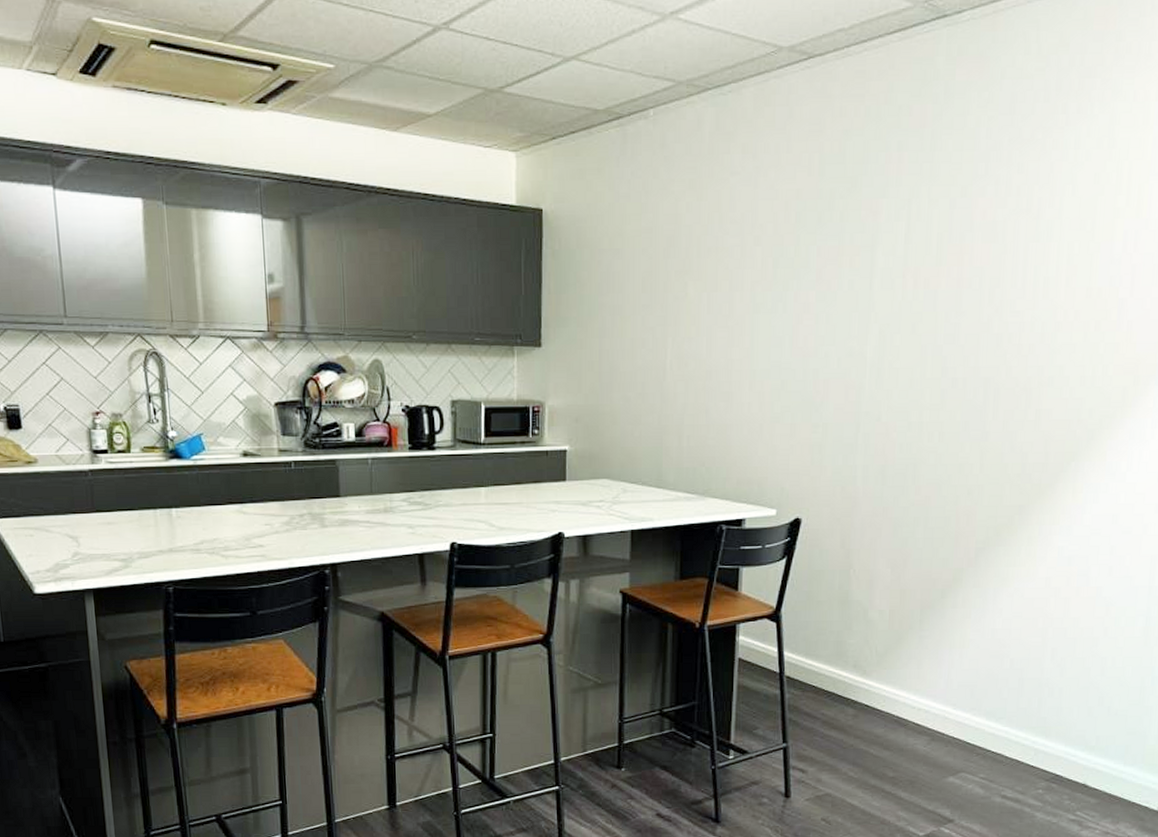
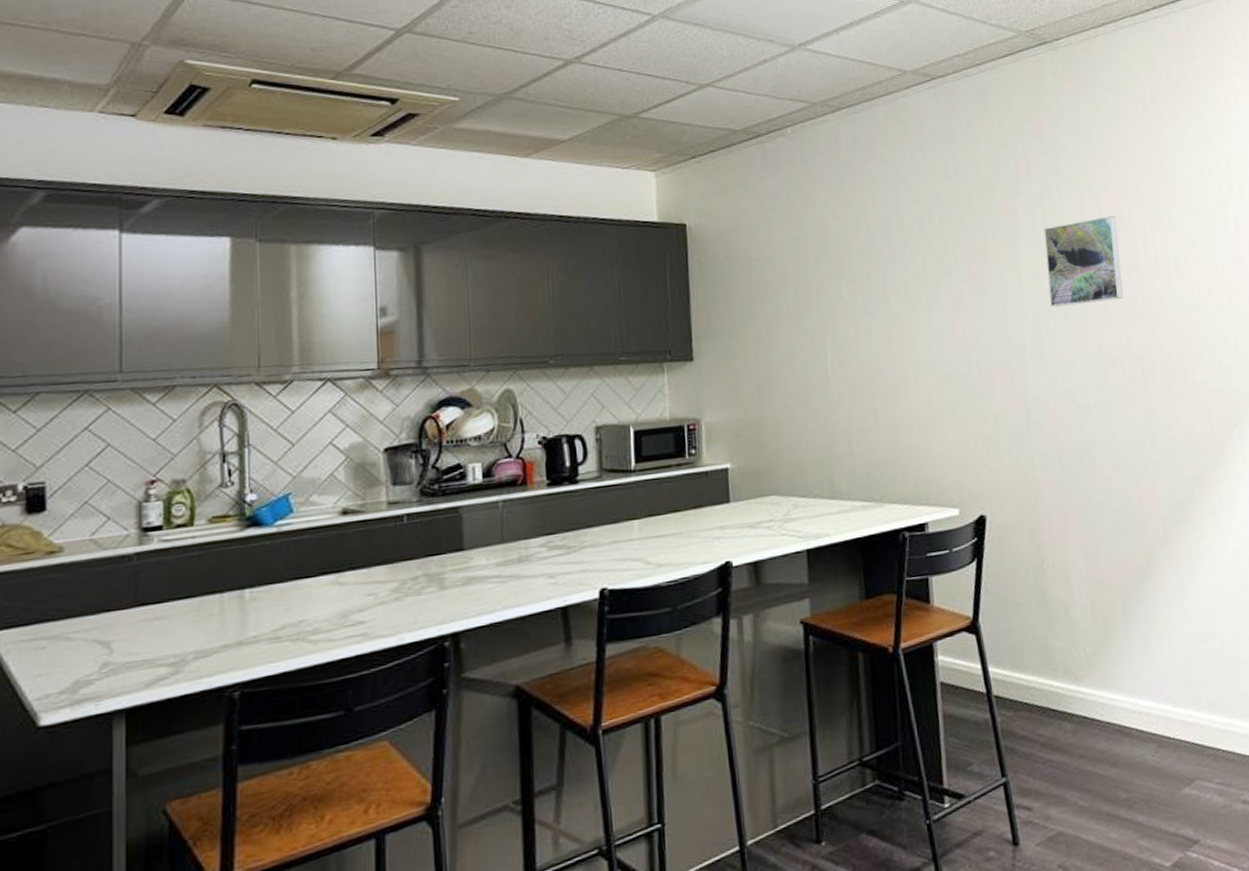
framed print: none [899,225,988,320] -> present [1043,215,1124,307]

